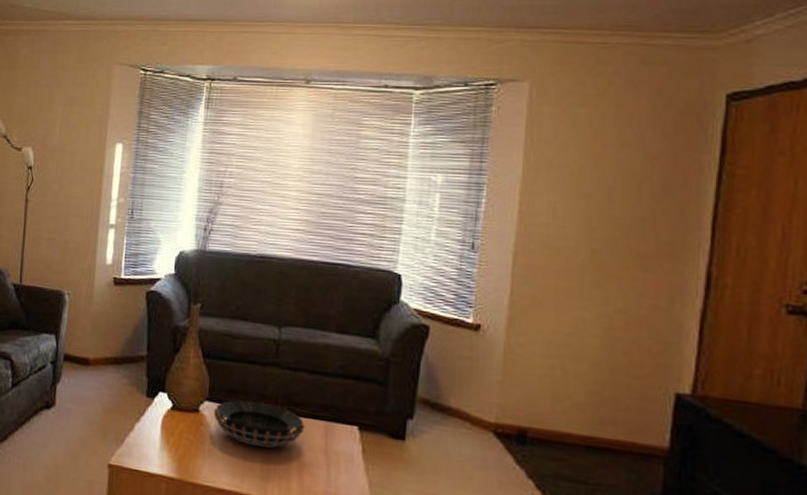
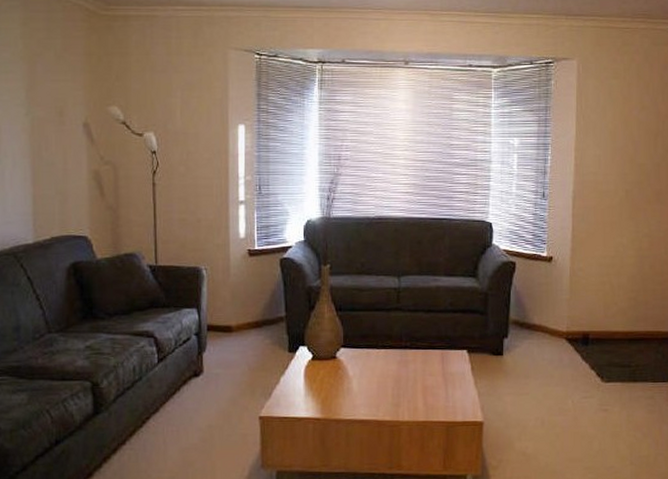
decorative bowl: present [214,400,305,448] -> none [349,342,426,379]

